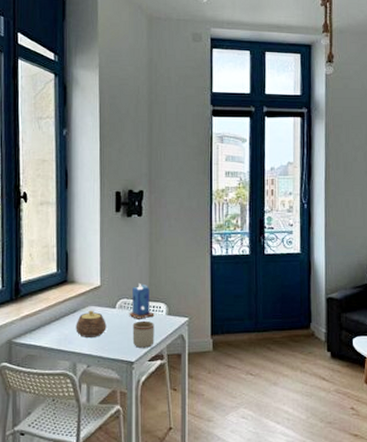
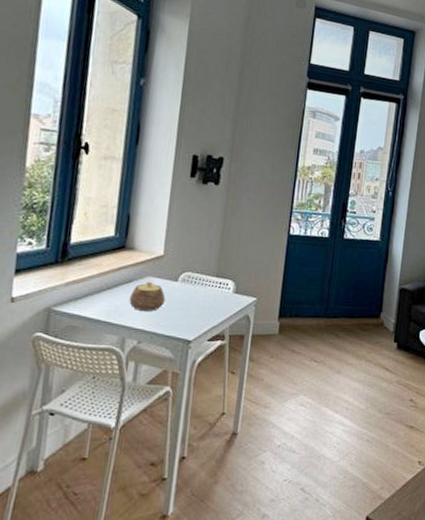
candle: present [129,282,154,319] -> none [192,256,220,295]
mug: present [132,320,154,348] -> none [192,297,219,327]

